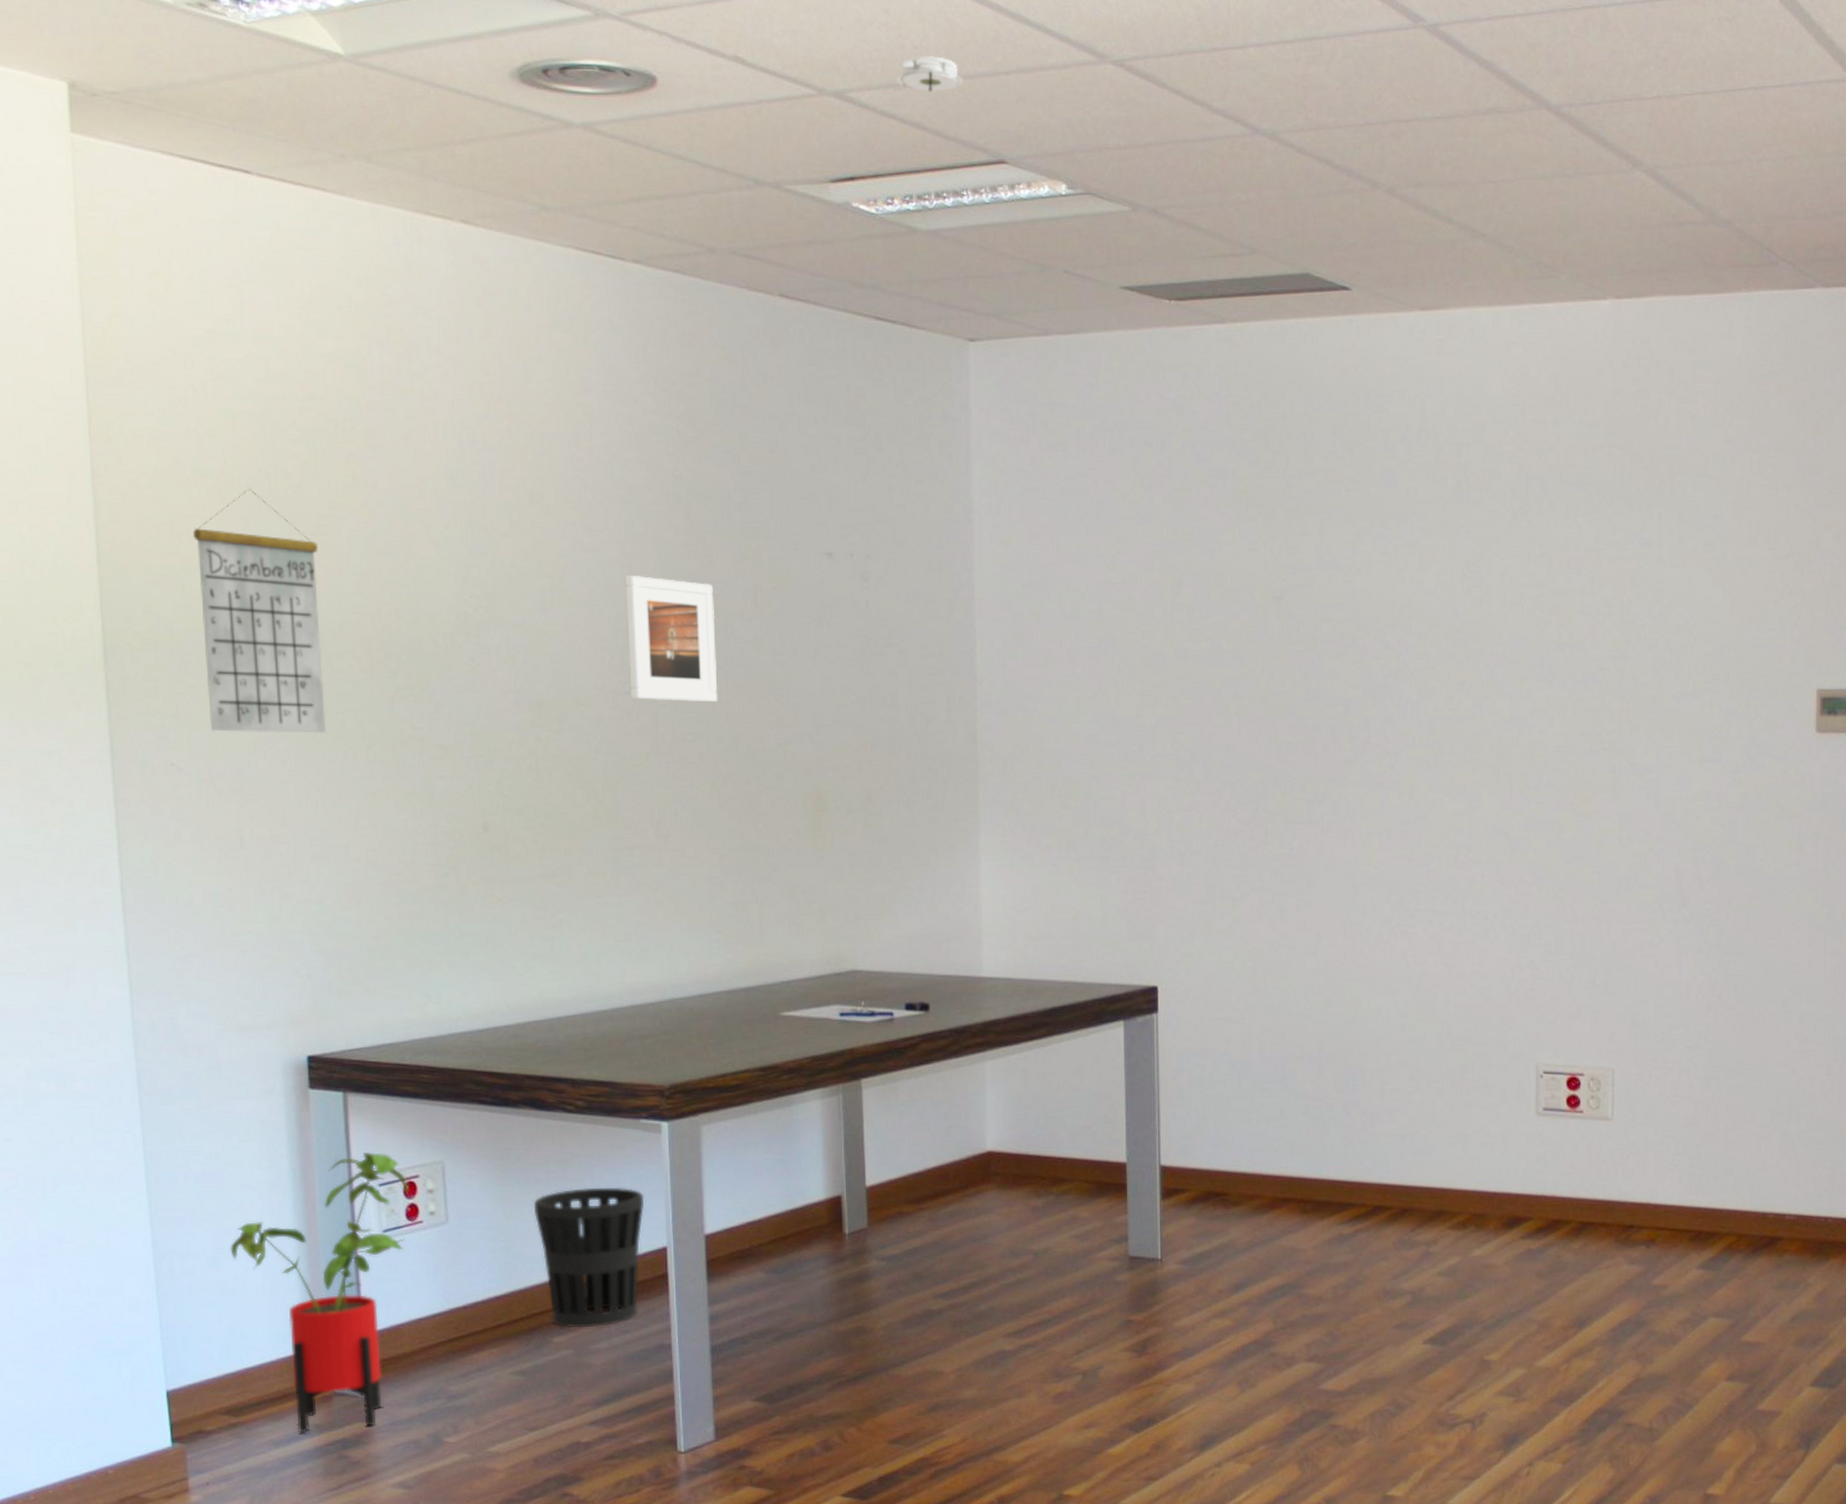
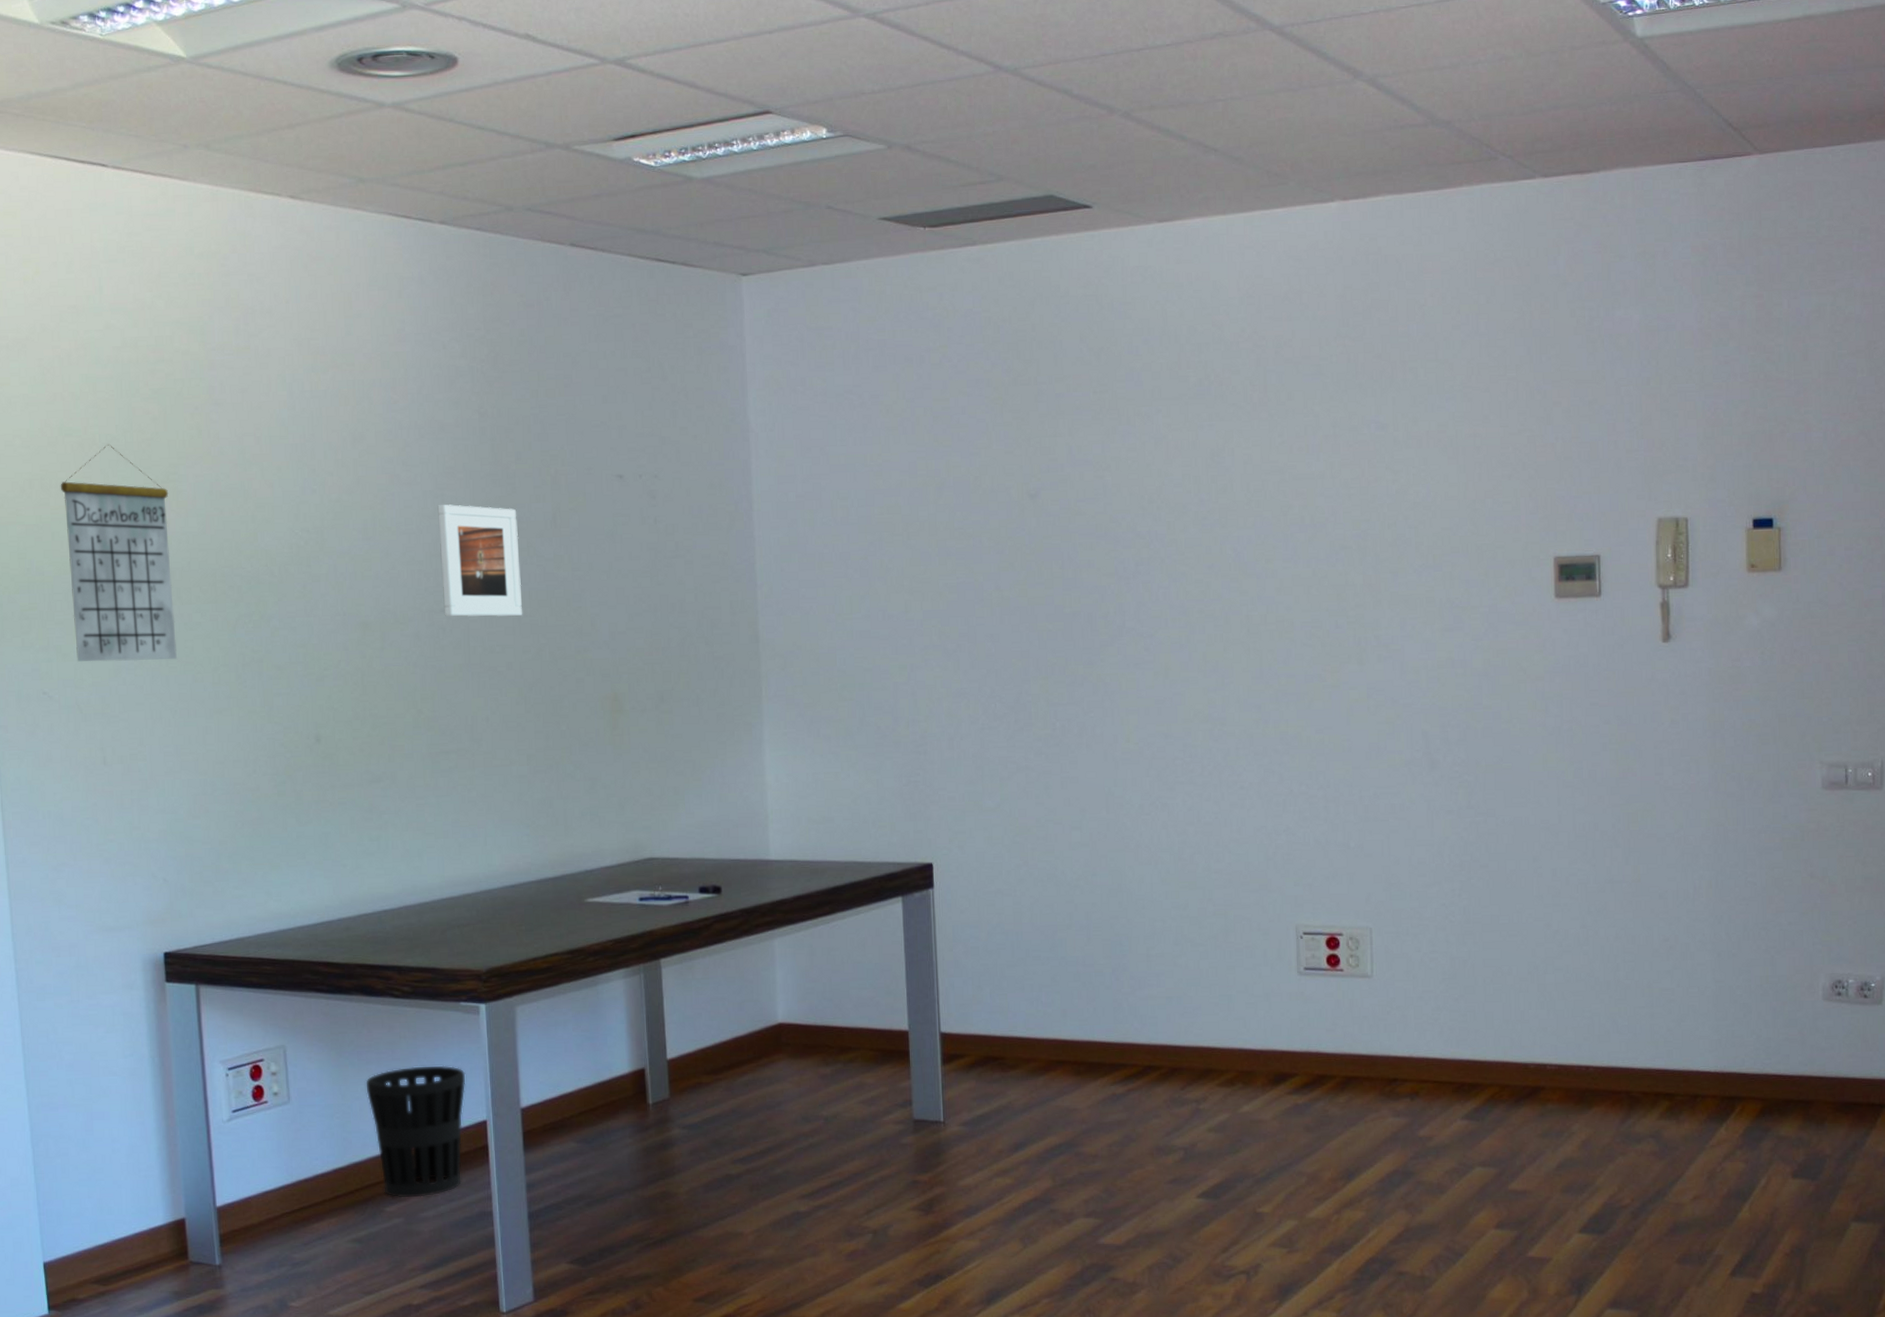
house plant: present [230,1151,410,1433] -> none [98,1038,255,1300]
smoke detector: present [894,55,964,92] -> none [669,21,731,55]

